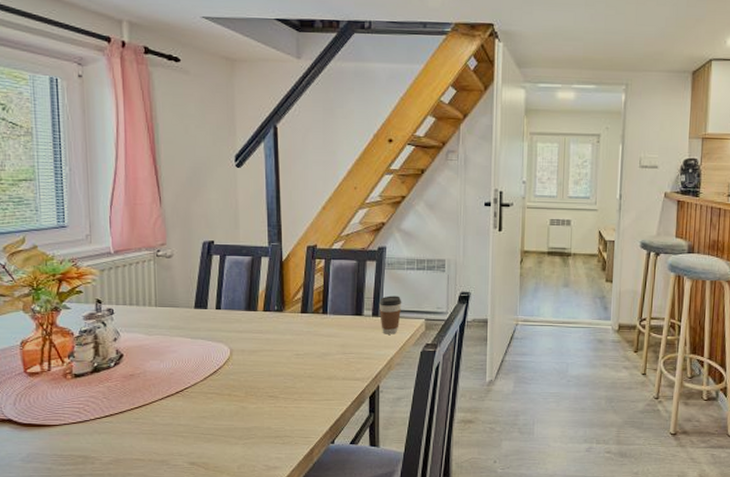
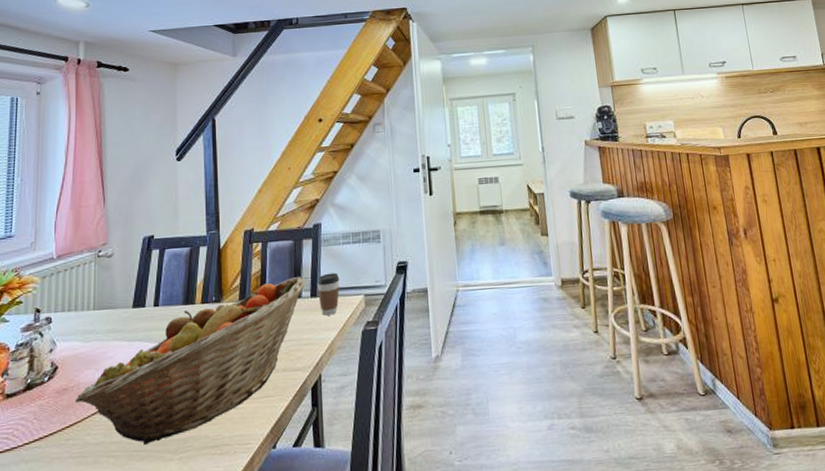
fruit basket: none [142,296,368,429] -> present [74,277,306,445]

